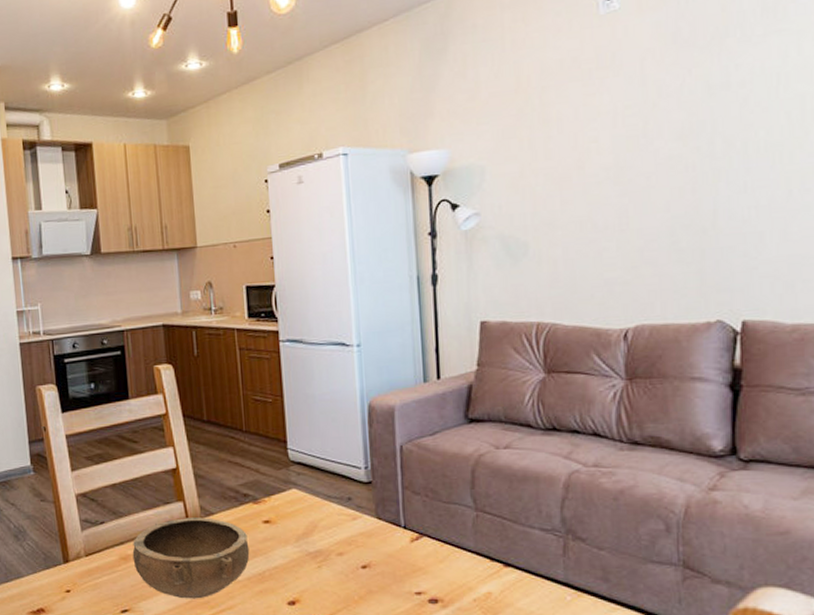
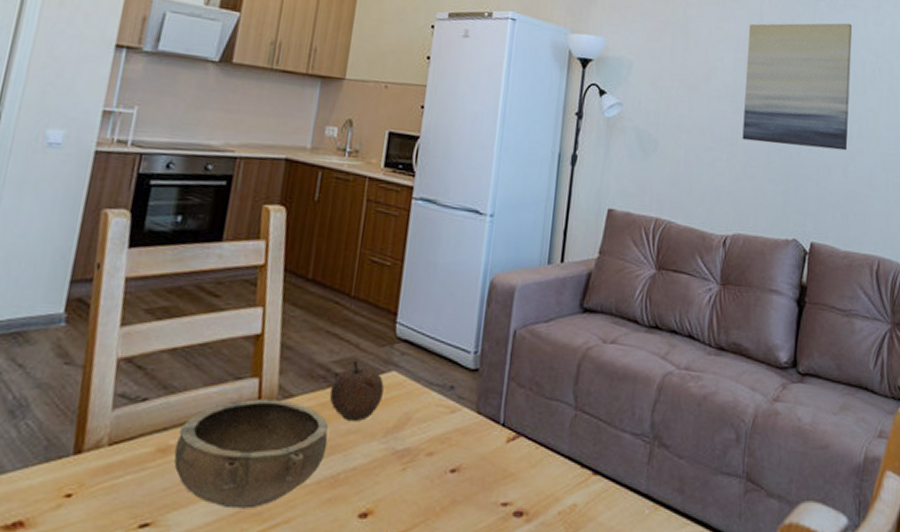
fruit: none [242,482,289,531] -> present [329,360,385,422]
wall art: none [627,54,786,223] -> present [742,23,853,151]

